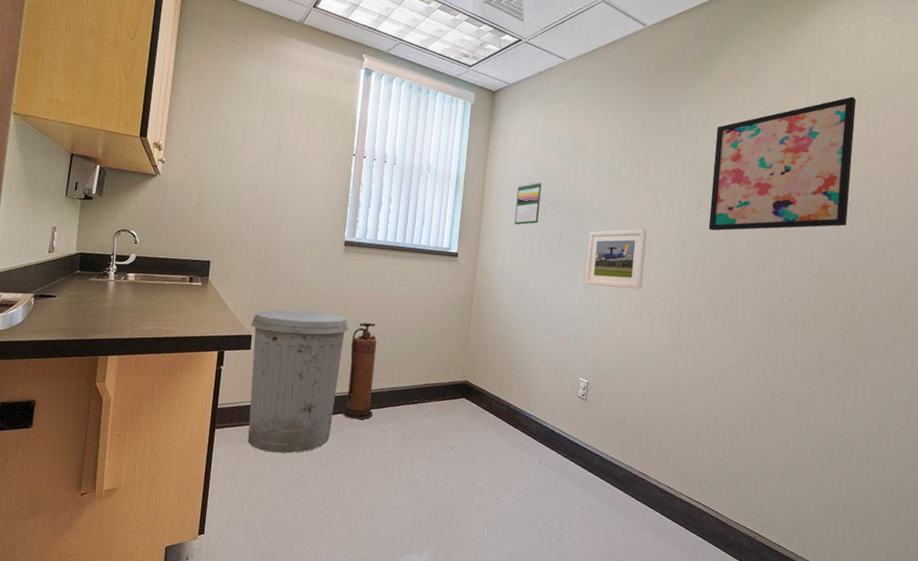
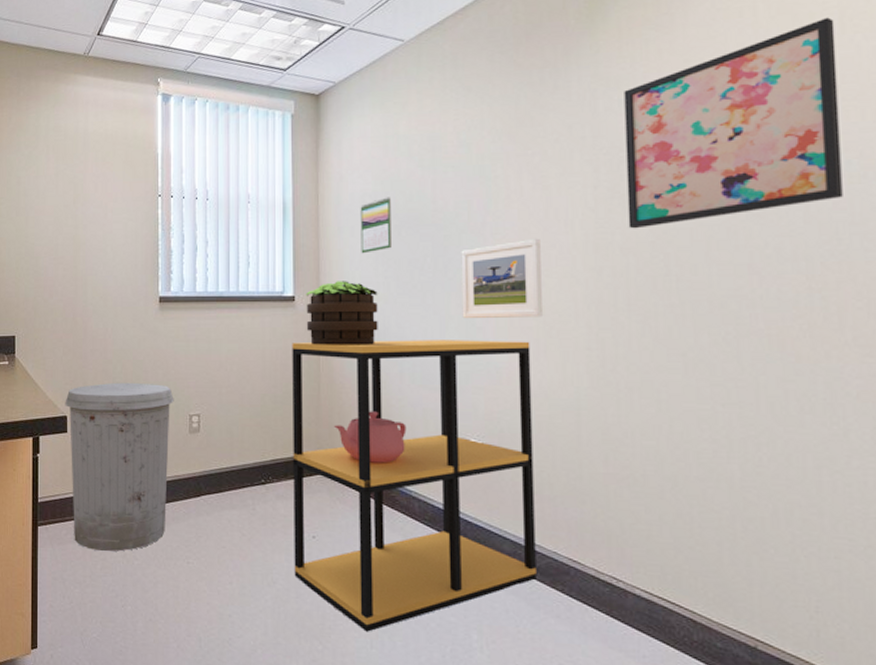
fire extinguisher: present [342,322,377,420] -> none [177,391,213,508]
shelving unit: none [433,290,631,524] -> present [292,340,536,632]
potted plant: none [464,244,524,299] -> present [306,281,379,345]

